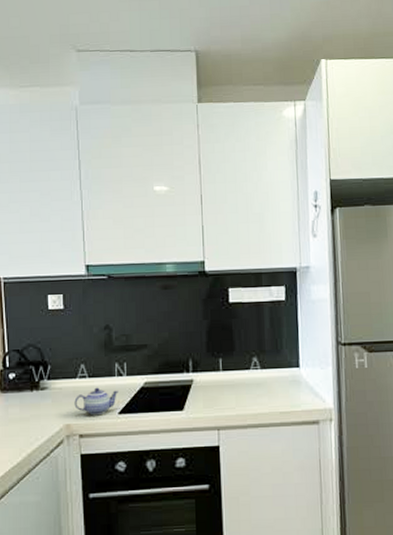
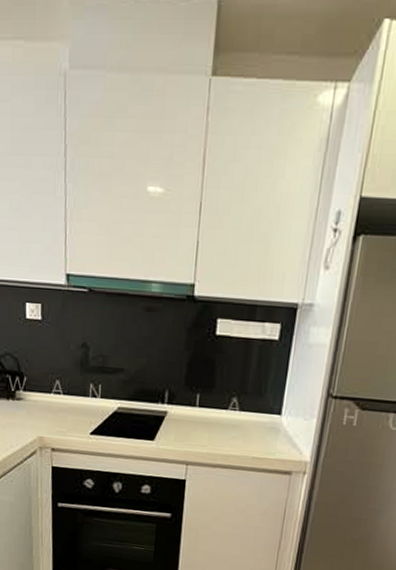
teapot: present [74,387,119,416] -> none [48,405,92,433]

